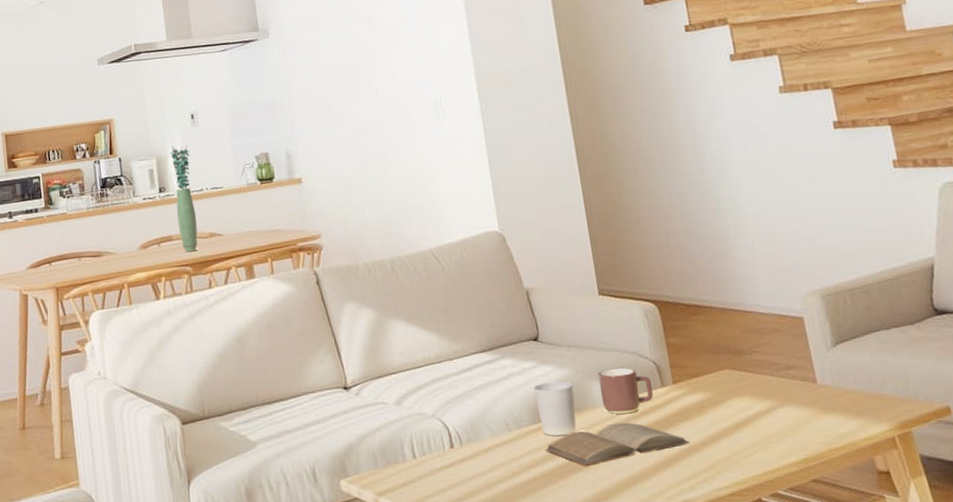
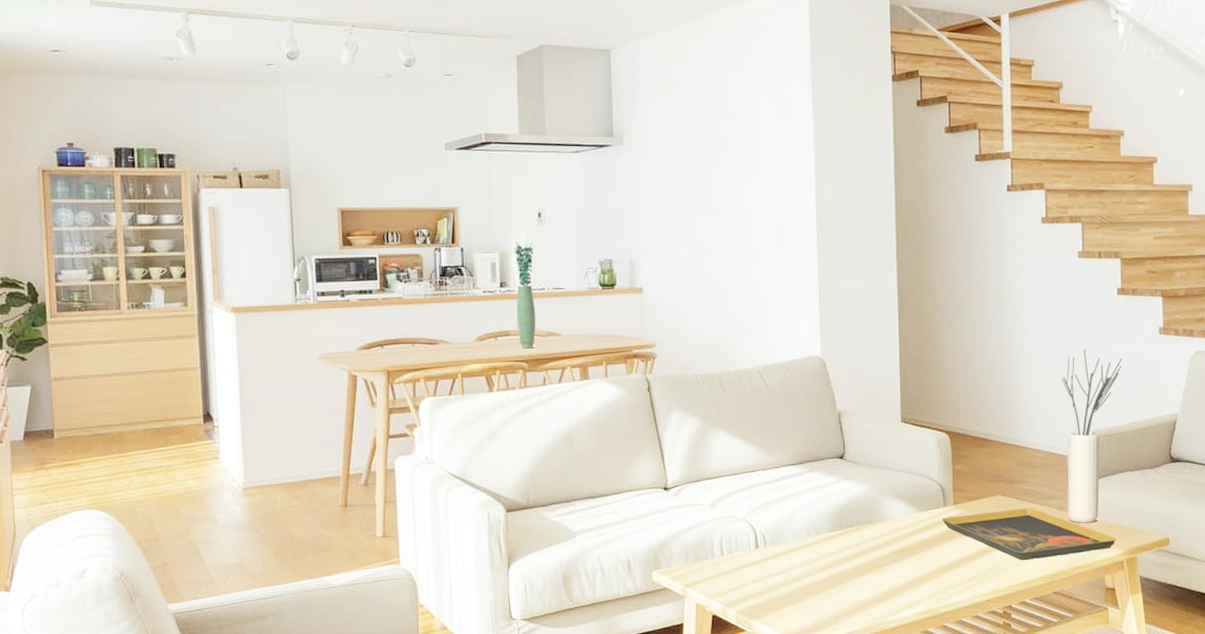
candle holder: present [533,381,577,437] -> none [834,495,869,544]
book: present [545,422,689,466] -> none [838,535,960,570]
mug: present [597,367,654,415] -> none [891,487,936,528]
decorative tray: none [661,381,881,444] -> present [942,508,1116,560]
vase: none [781,193,854,396] -> present [1061,349,1123,523]

